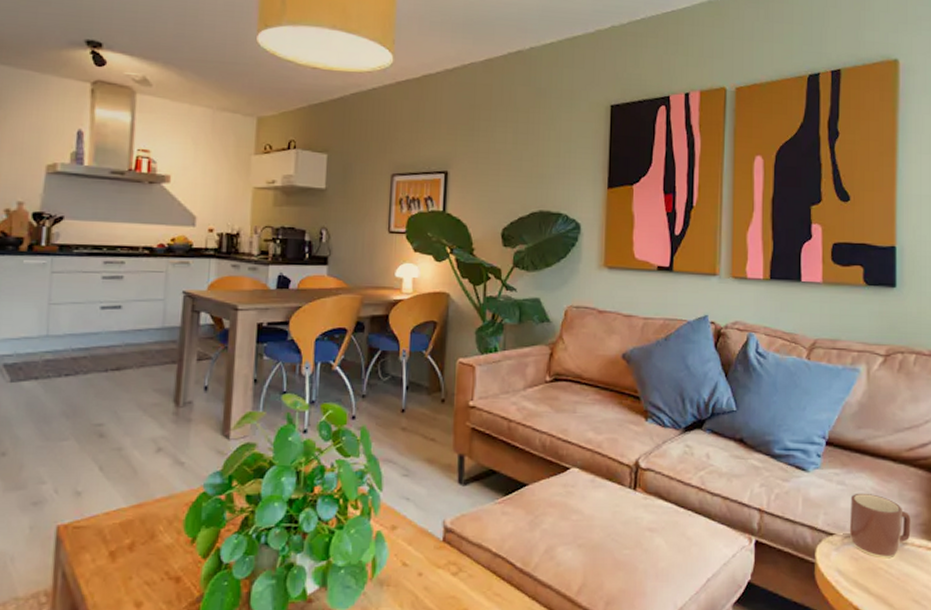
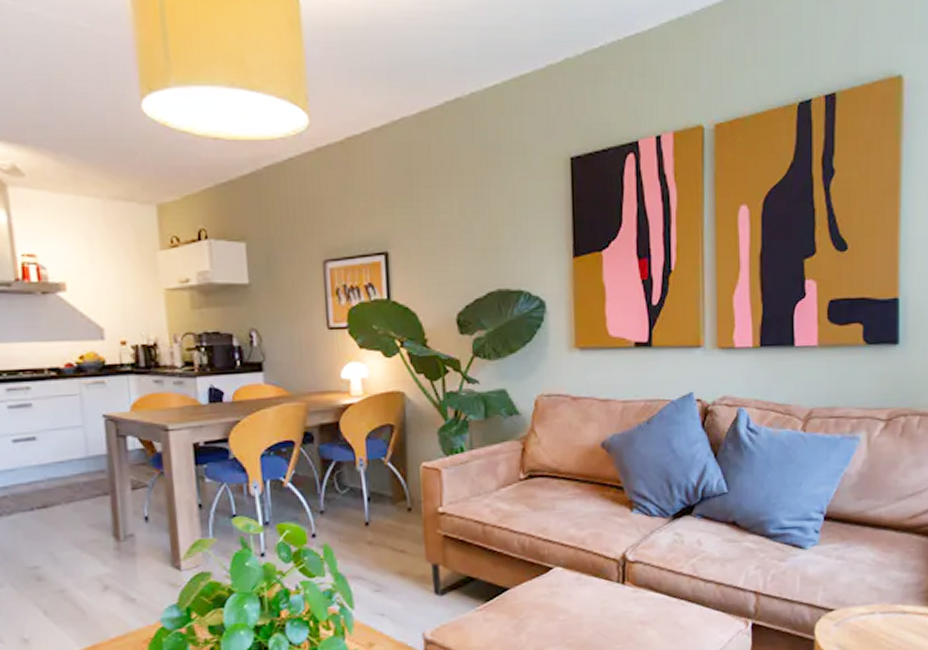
mug: present [849,493,911,559] -> none [849,565,913,630]

